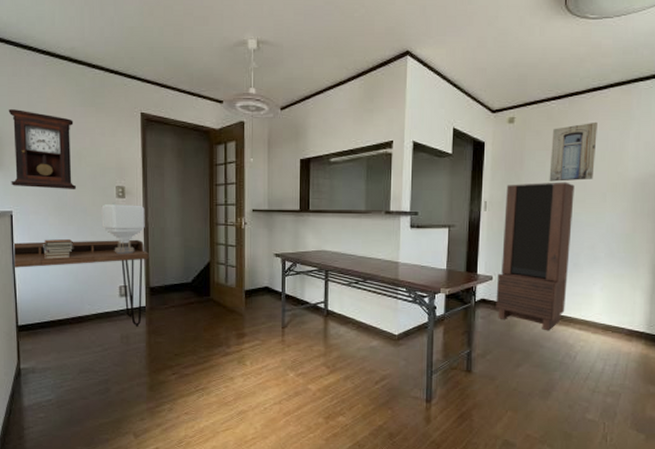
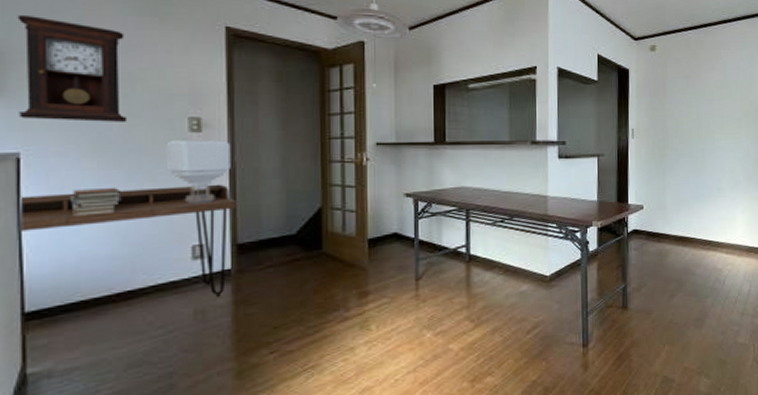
bookcase: present [496,182,575,331] -> none [647,109,714,258]
wall art: present [549,121,598,182] -> none [690,51,730,109]

